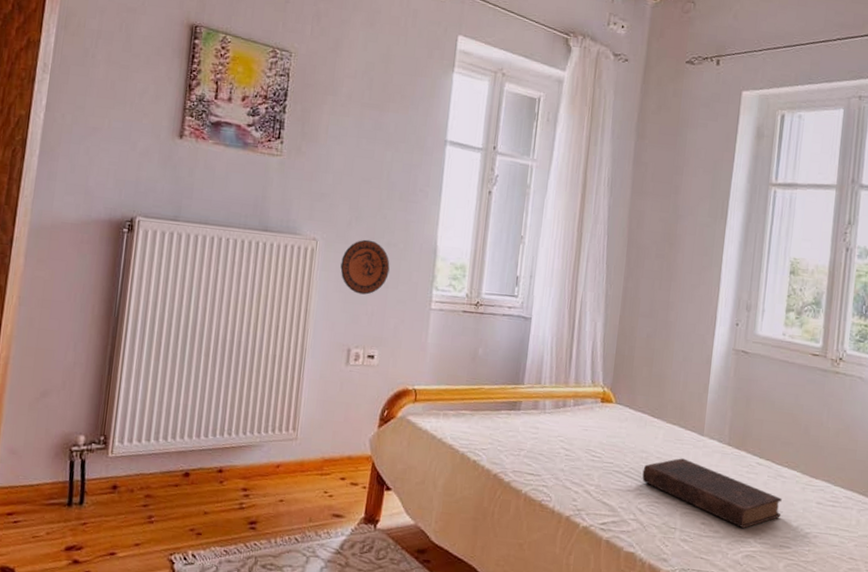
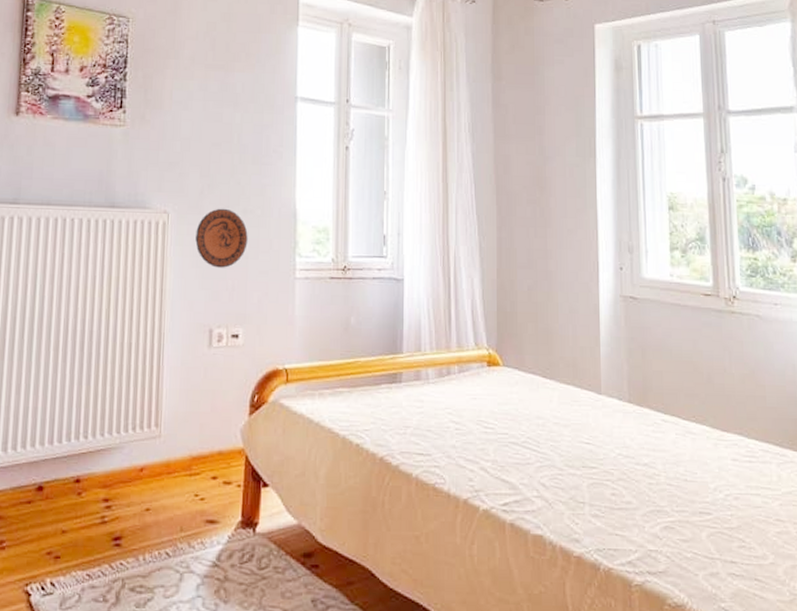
book: present [642,458,782,529] -> none [541,422,696,497]

